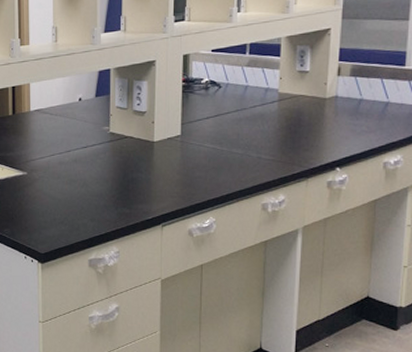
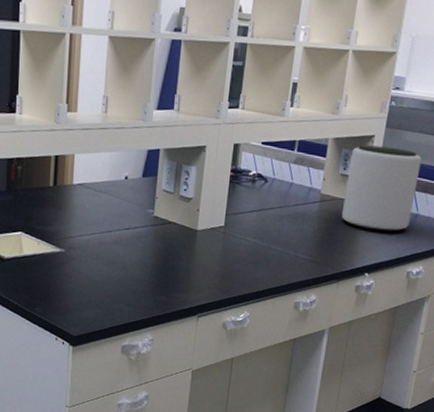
plant pot: none [303,38,386,123] -> present [341,145,422,232]

